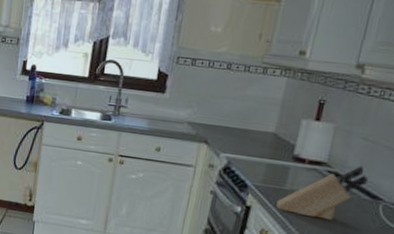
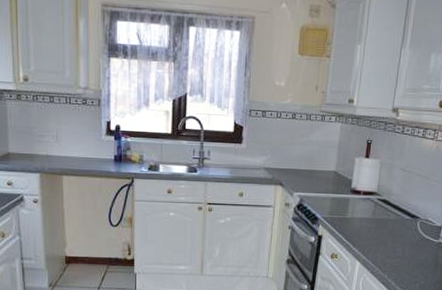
knife block: present [276,166,368,221] -> none [342,192,408,239]

